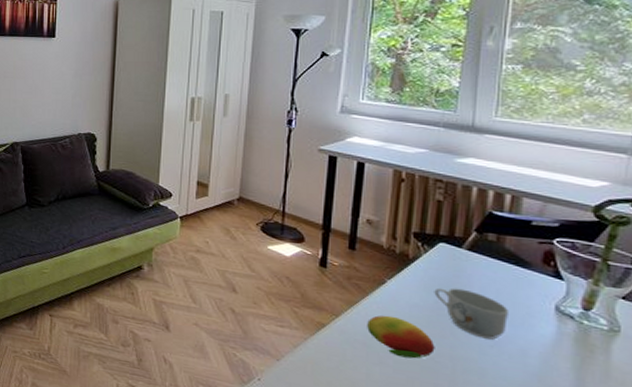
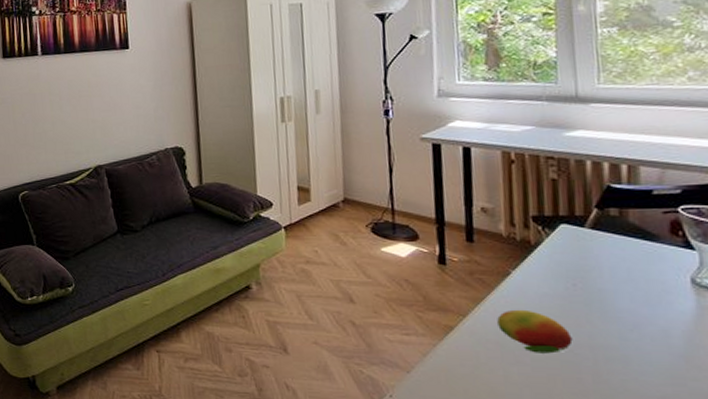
mug: present [434,288,508,340] -> none [562,271,644,323]

